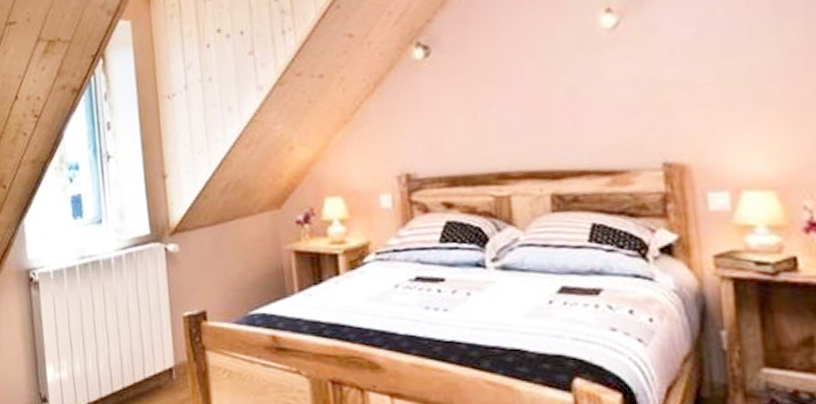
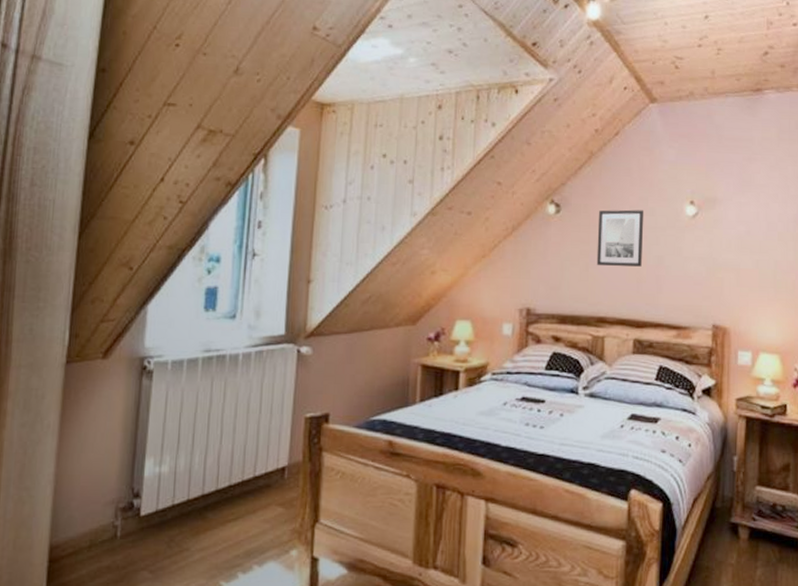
wall art: none [480,33,548,110] -> present [596,209,644,267]

